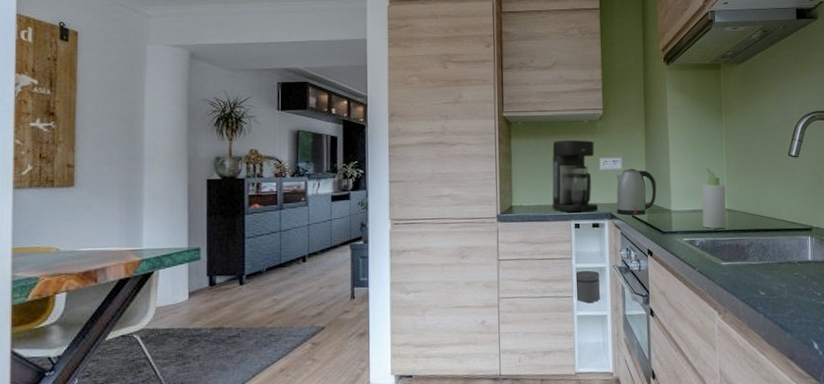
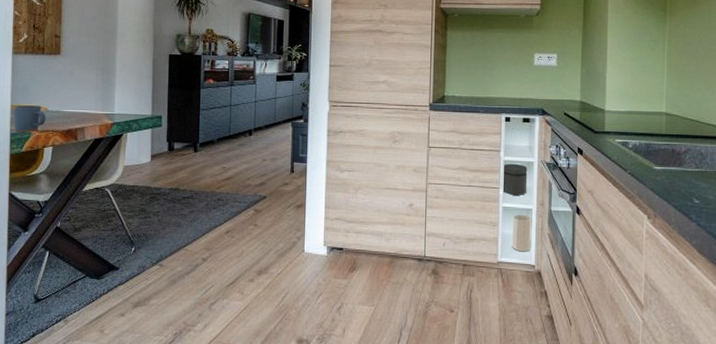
mug: none [14,246,57,279] -> present [12,105,46,132]
coffee maker: present [552,139,598,213] -> none [483,33,530,107]
cup: none [588,321,608,360] -> present [512,214,532,252]
kettle: present [616,168,657,215] -> none [548,65,591,113]
bottle: present [702,168,726,229] -> none [638,70,665,133]

